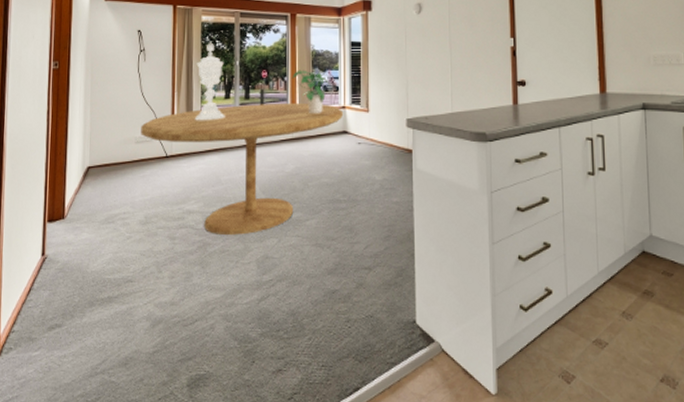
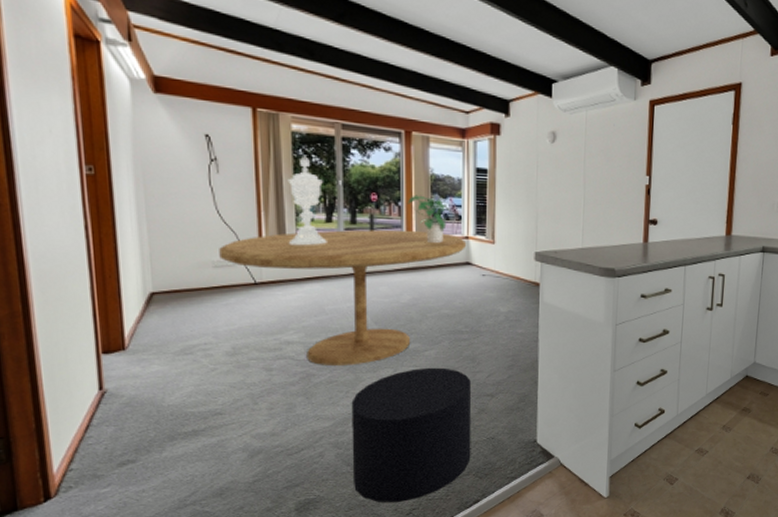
stool: none [239,237,350,385] -> present [351,367,472,503]

